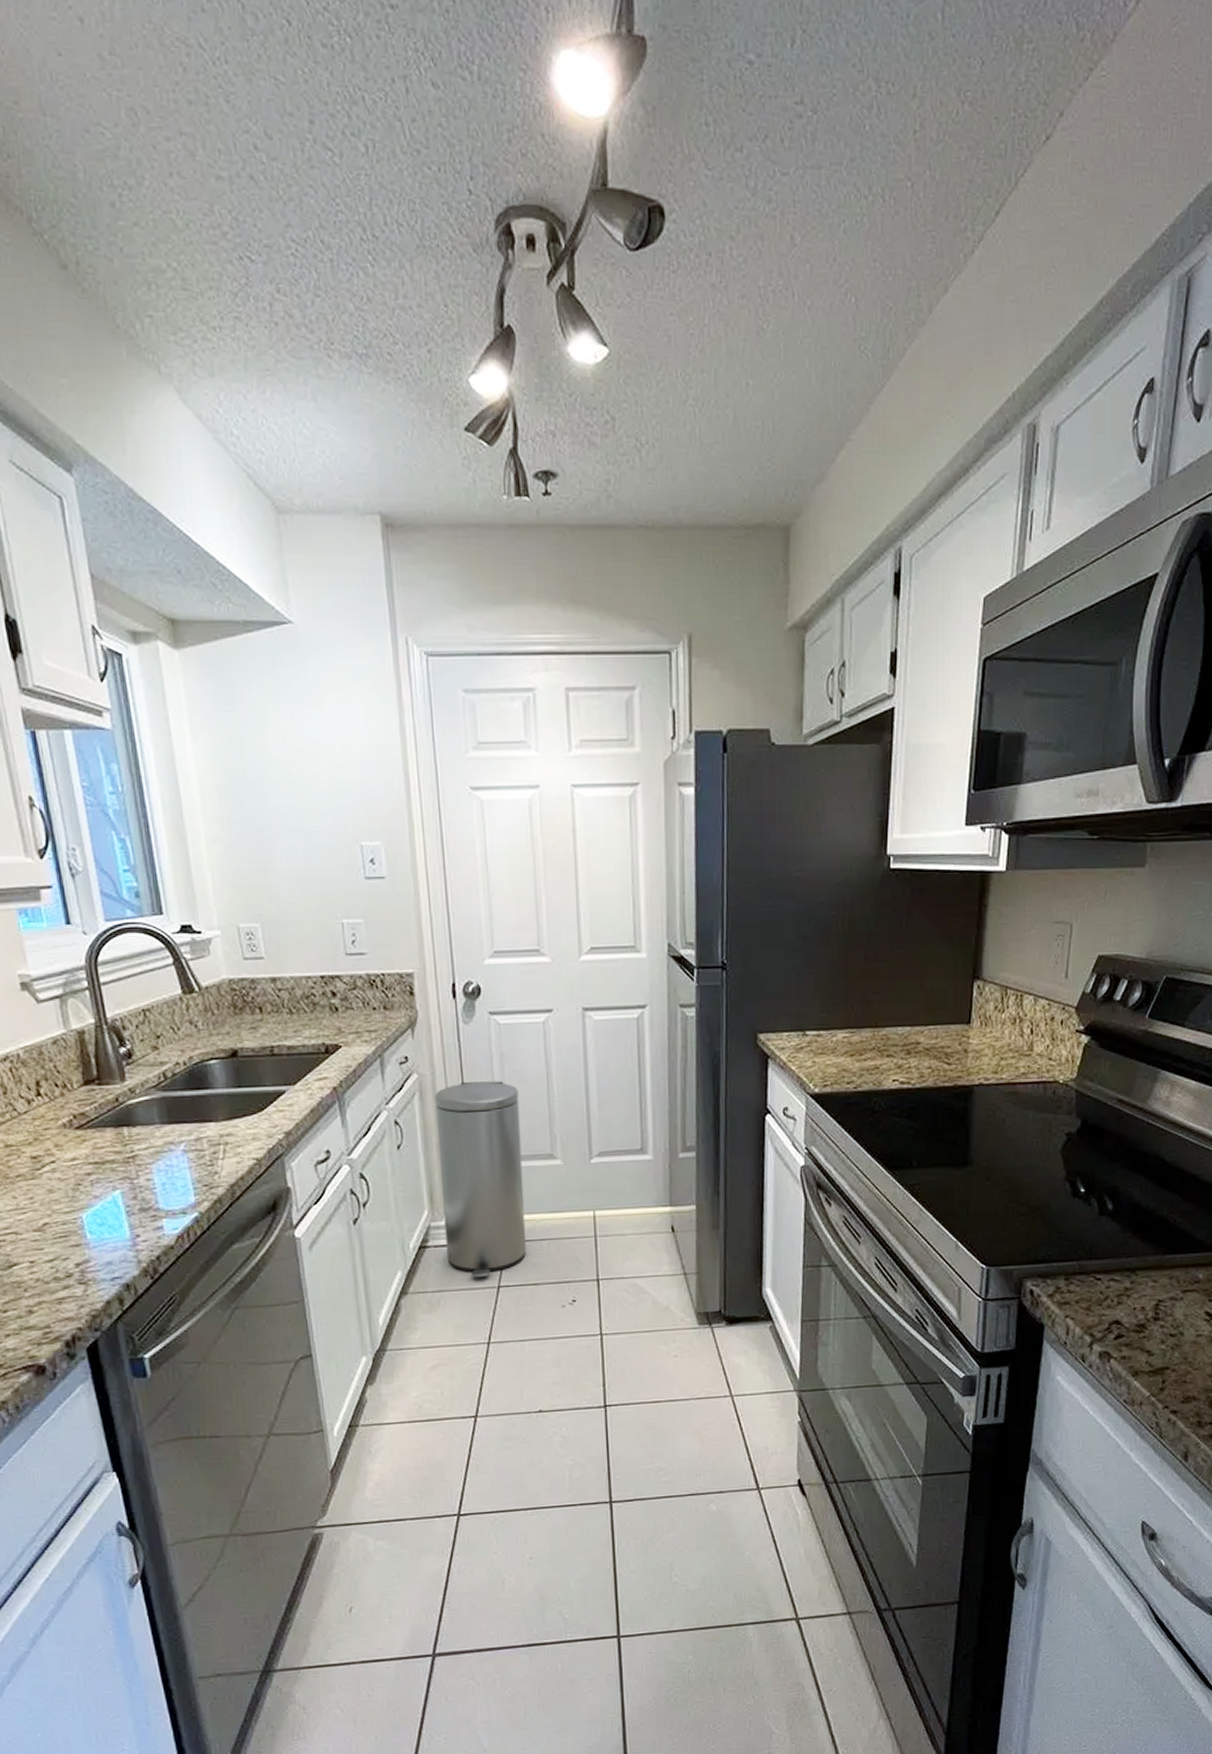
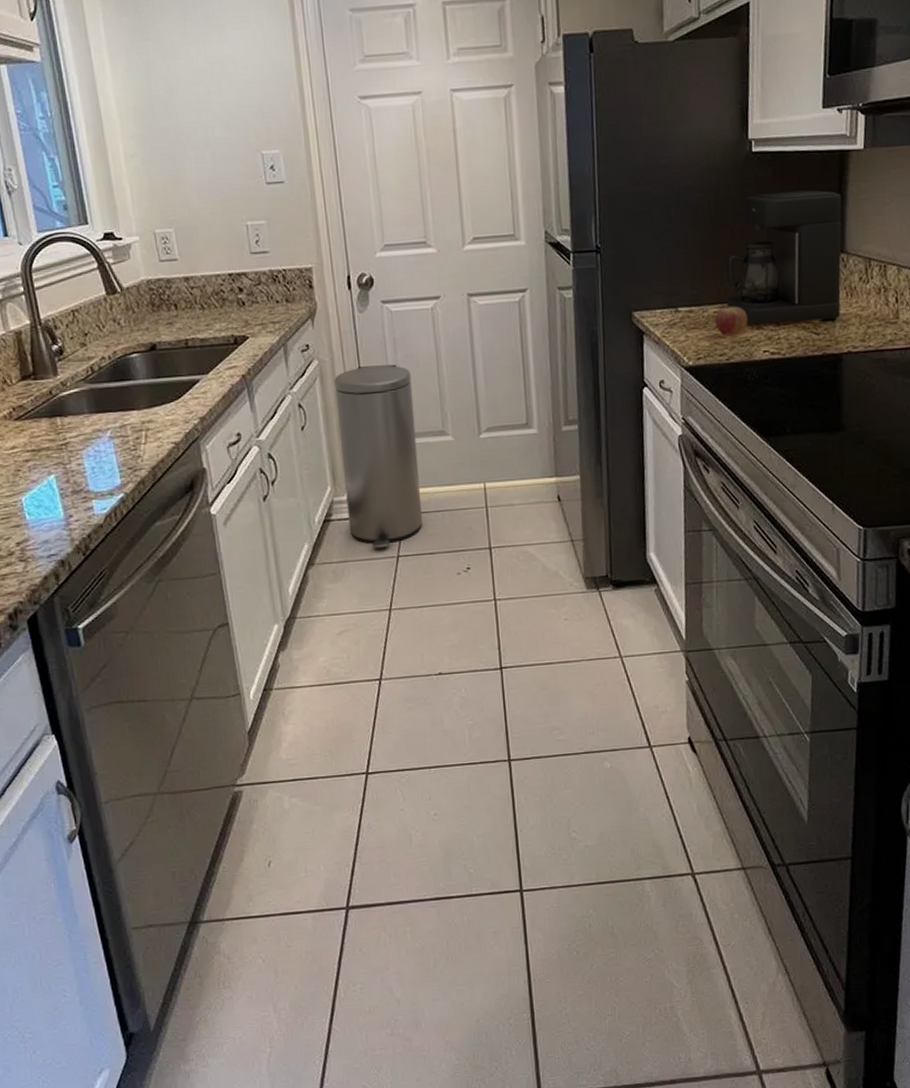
fruit: none [843,1029,878,1064] -> present [714,304,748,337]
coffee maker: none [857,912,981,1052] -> present [726,190,842,325]

